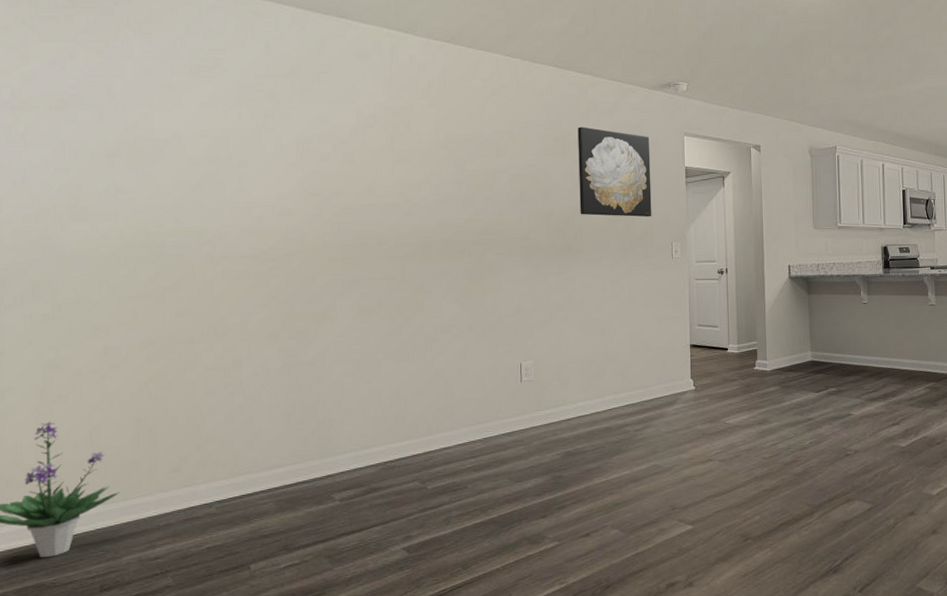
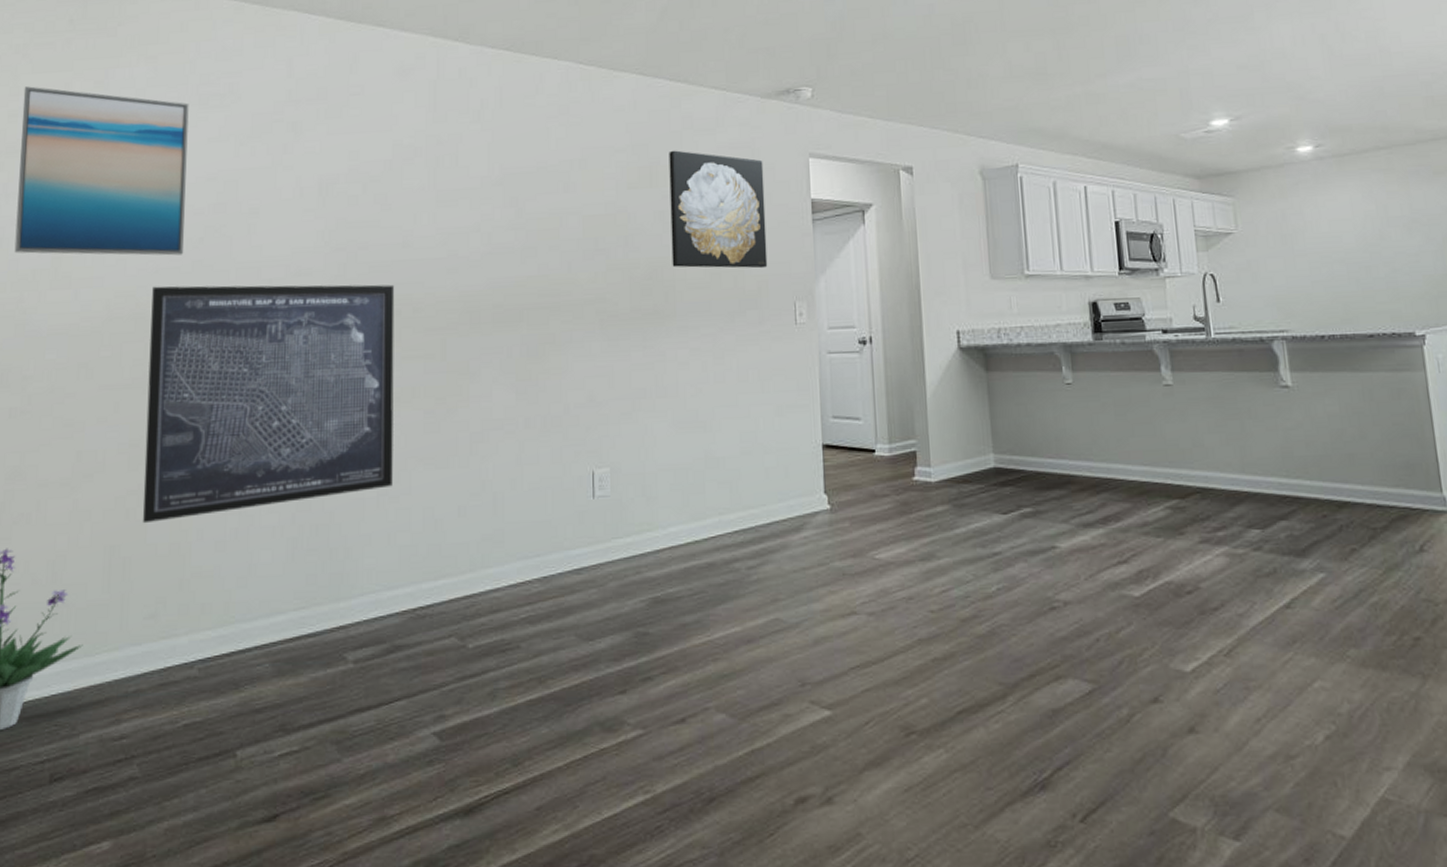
wall art: none [33,53,185,196] -> present [14,86,189,256]
wall art: none [160,220,366,402] -> present [142,284,395,524]

